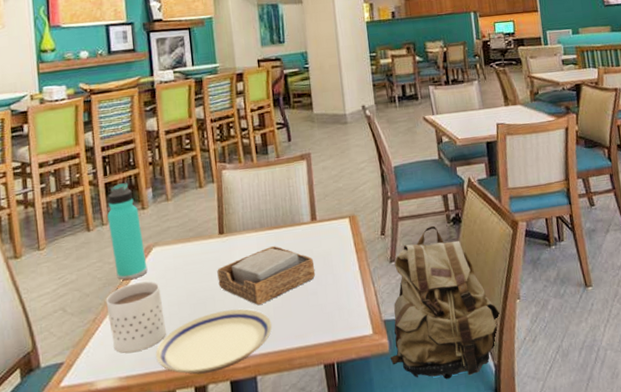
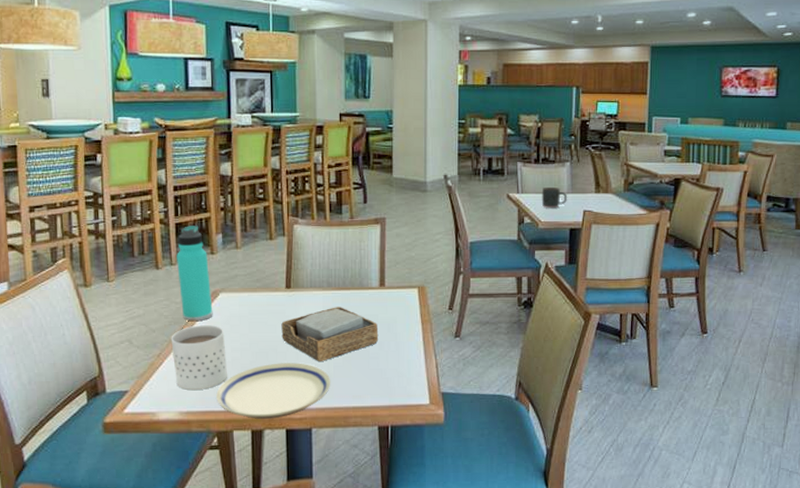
backpack: present [390,225,501,380] -> none [444,306,560,456]
mug: none [455,105,481,125] -> present [541,188,568,207]

